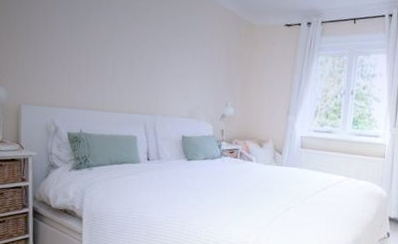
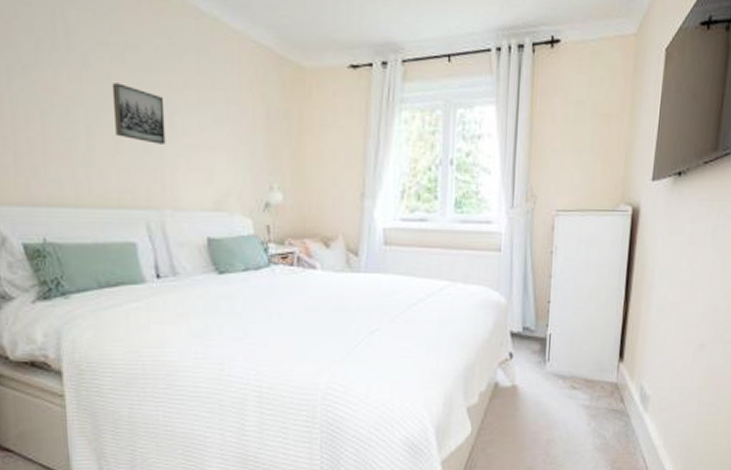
wall art: none [130,32,163,73] -> present [112,83,166,144]

